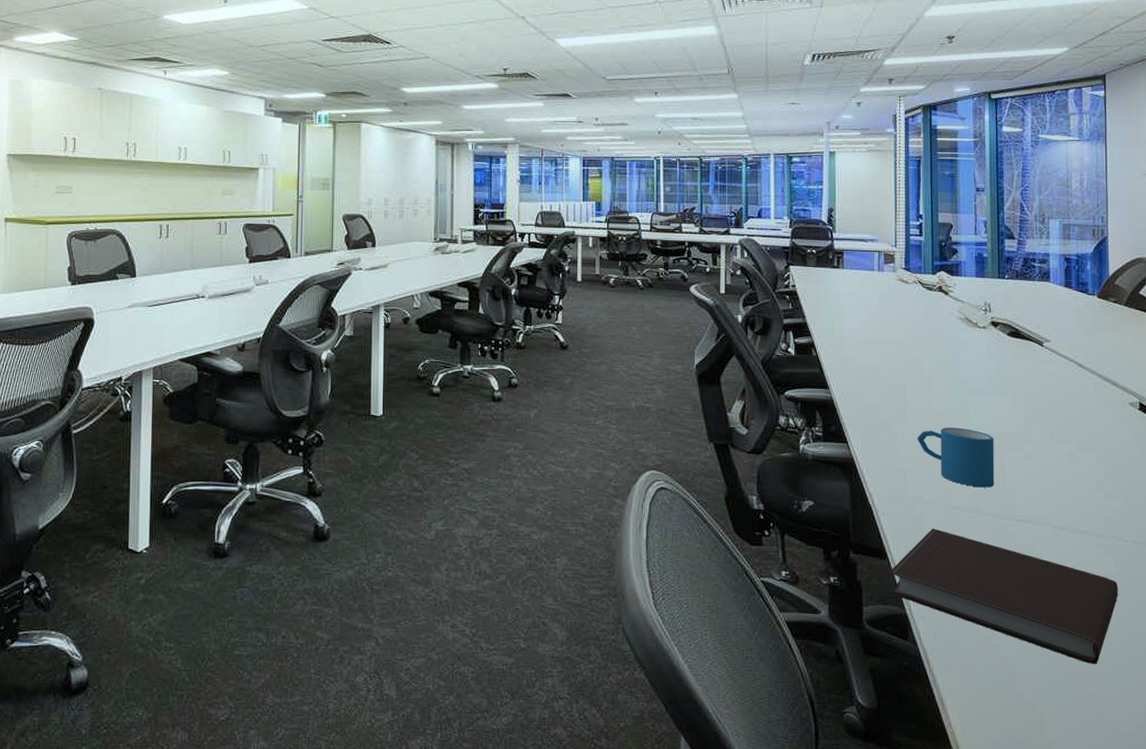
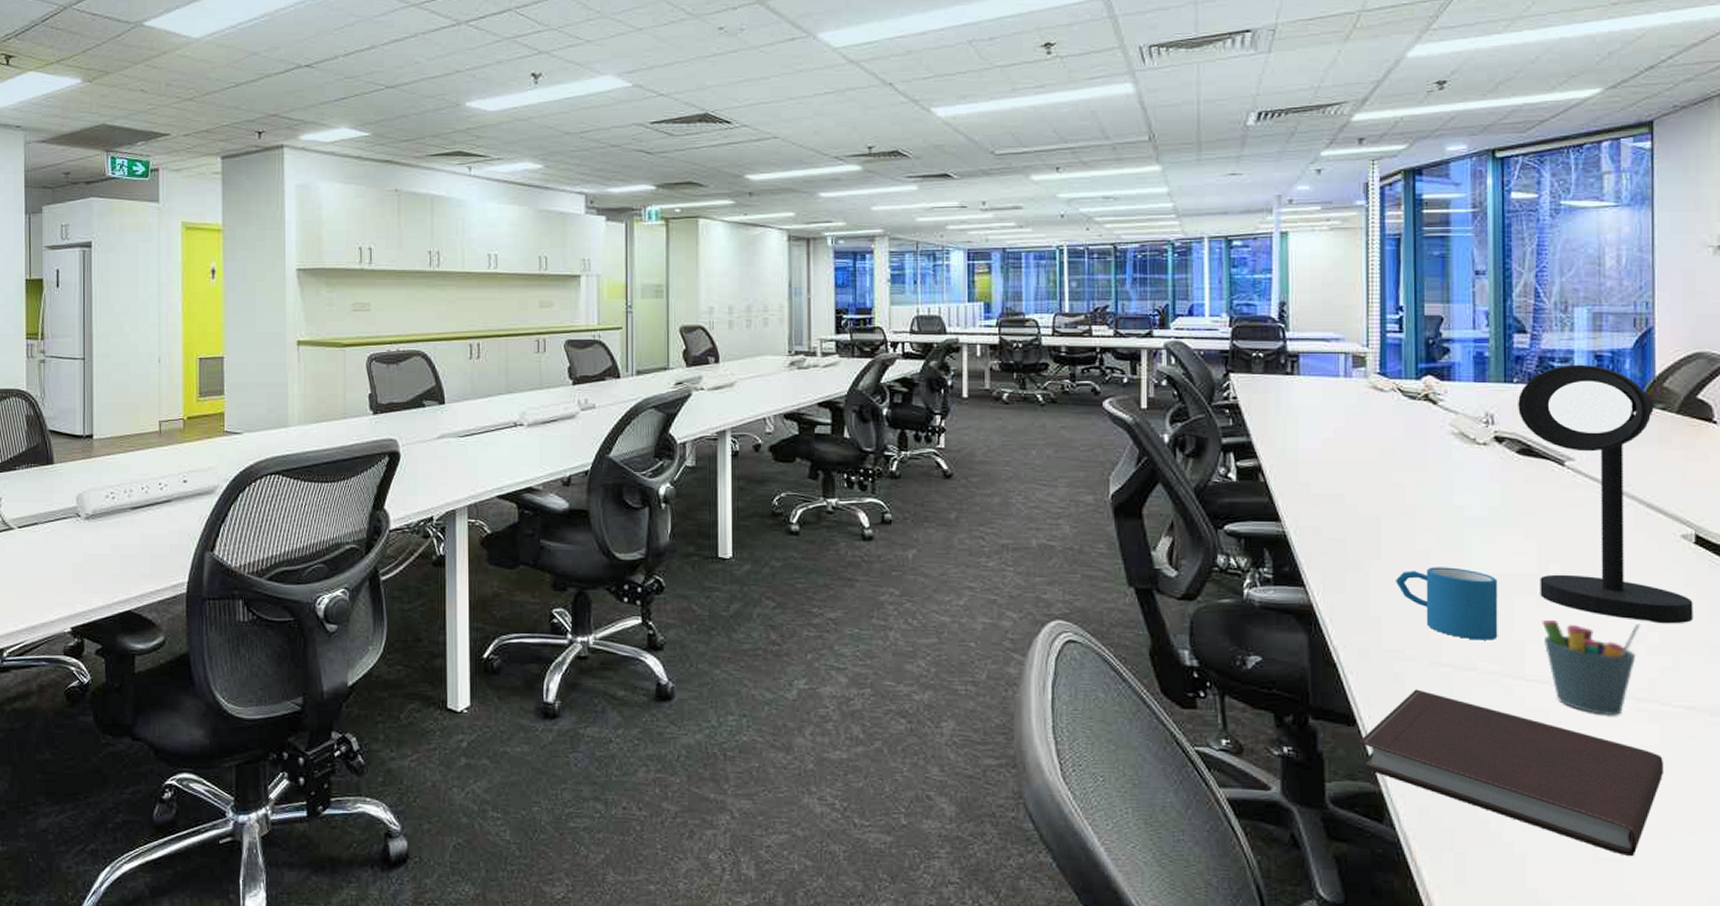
desk lamp: none [1009,265,1139,475] -> present [1518,364,1693,624]
pen holder: none [1027,470,1101,549] -> present [1542,619,1641,715]

